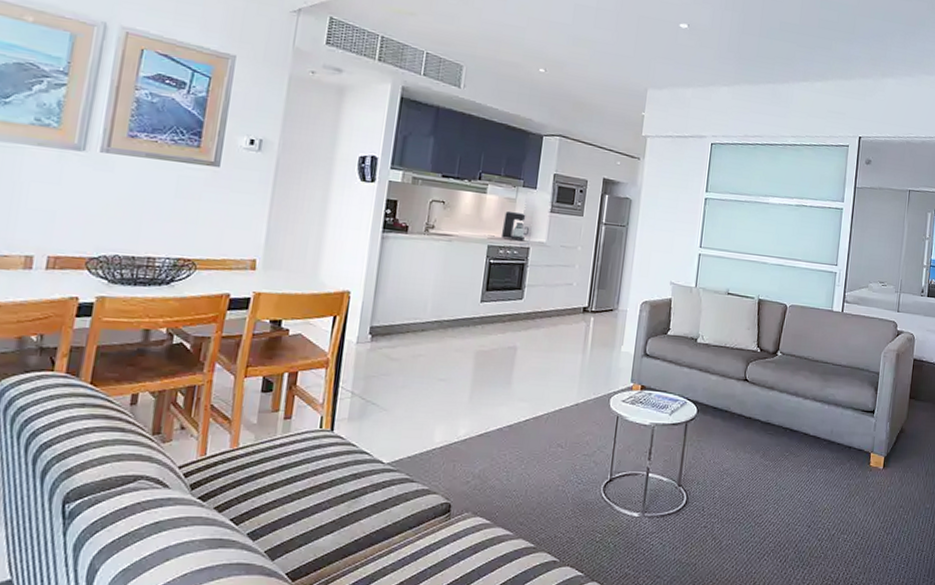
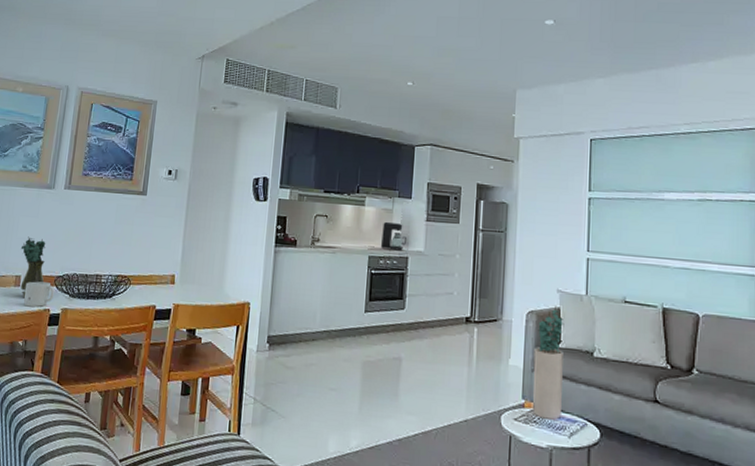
vase: none [32,208,73,284] -> present [20,236,46,298]
mug: none [38,263,86,295] -> present [24,281,55,307]
vase: none [640,296,674,400] -> present [532,305,563,420]

